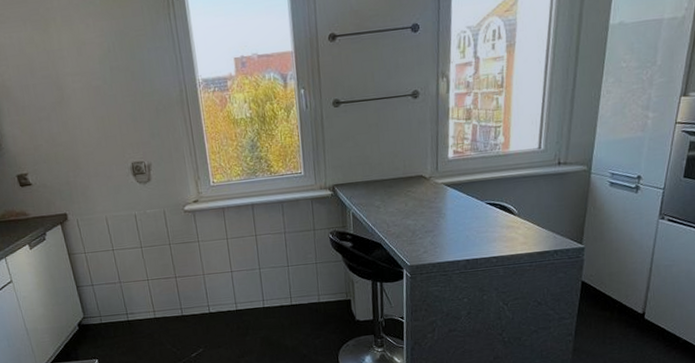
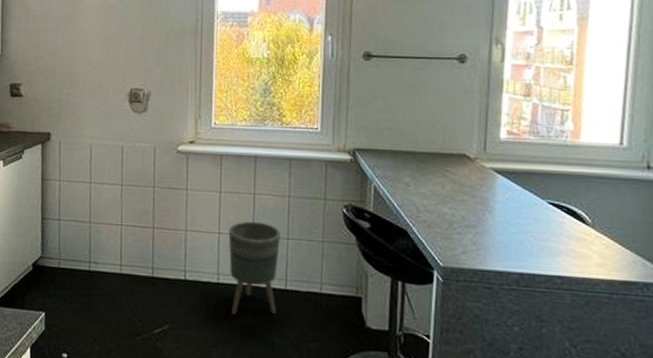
planter: none [239,257,286,331] -> present [228,221,280,315]

